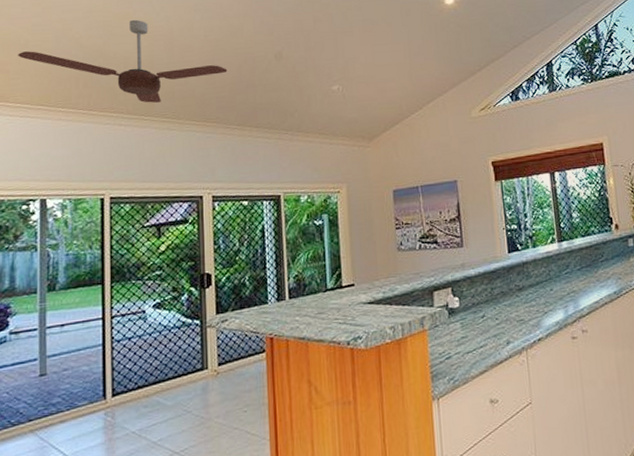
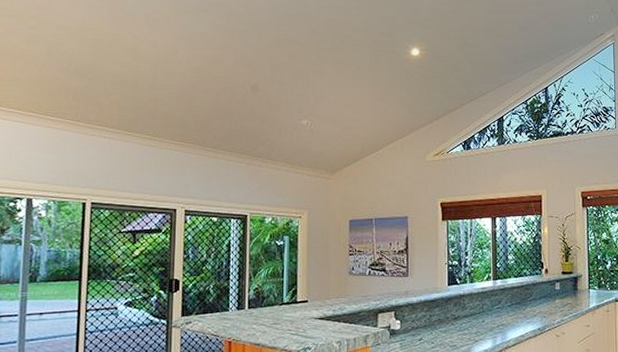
ceiling fan: present [18,19,228,103] -> none [13,41,207,120]

